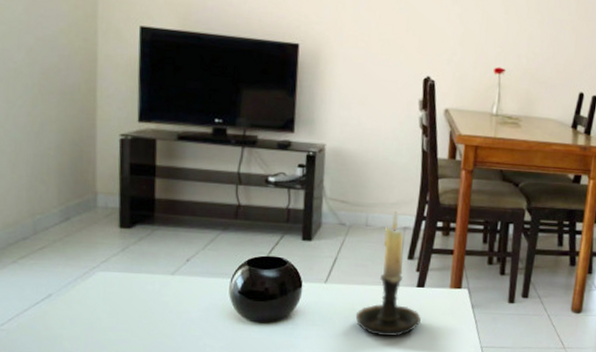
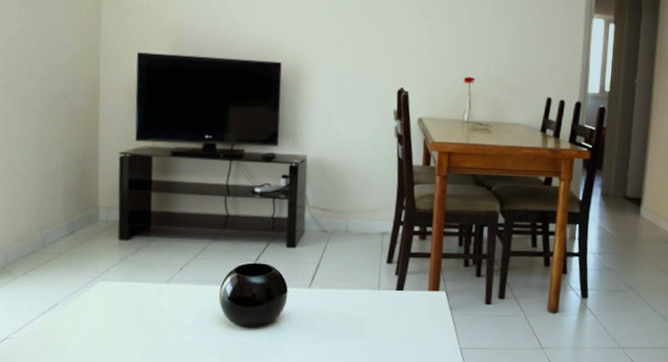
candle holder: present [355,211,421,337] -> none [338,217,401,340]

